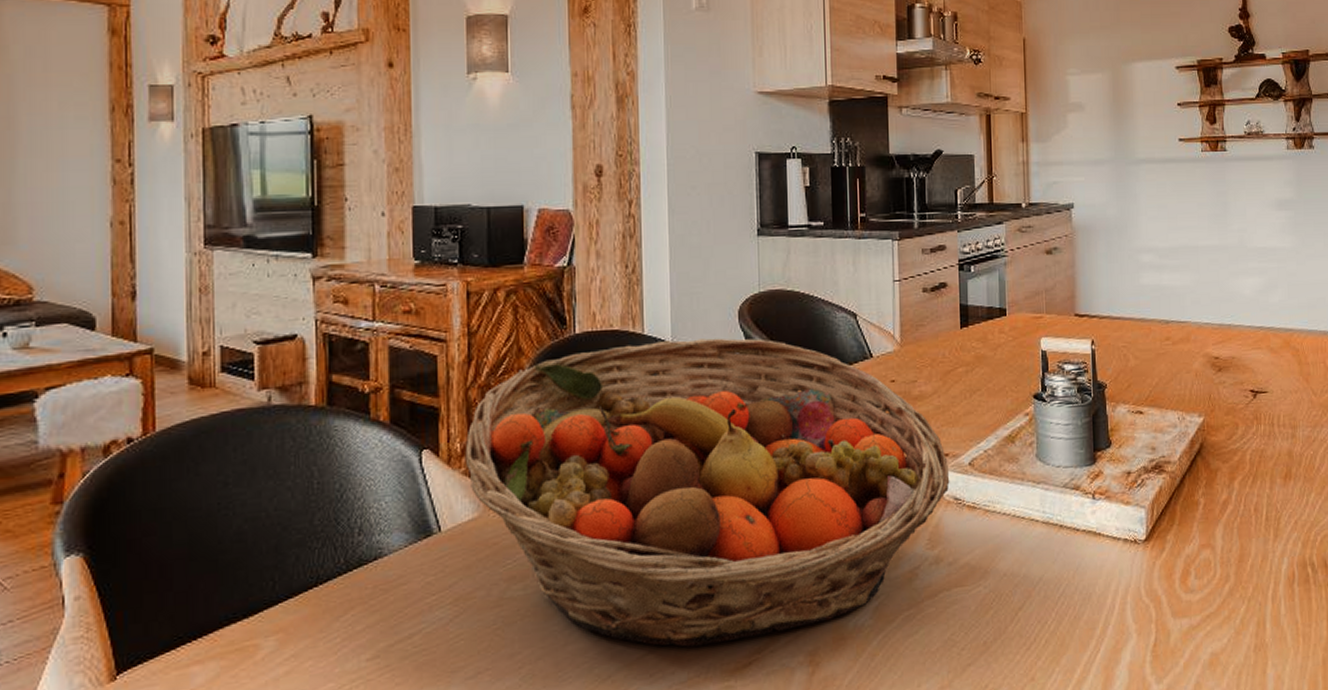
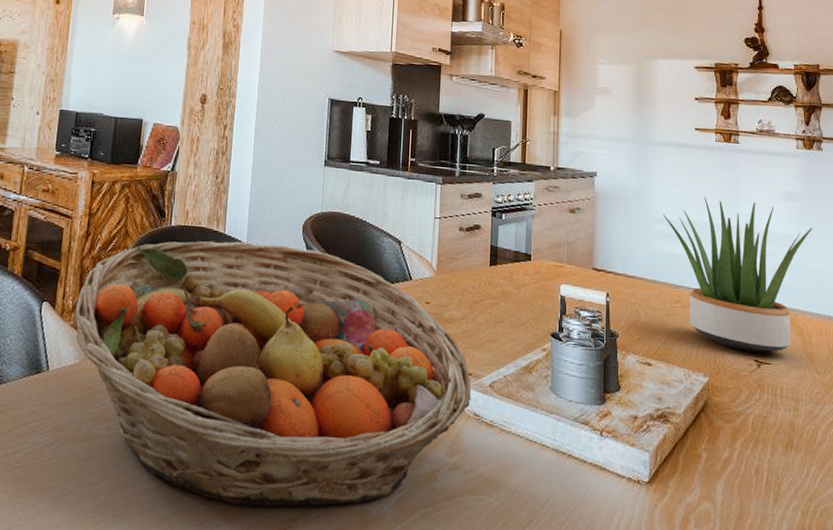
potted plant: none [1148,215,1306,383] -> present [663,196,813,352]

